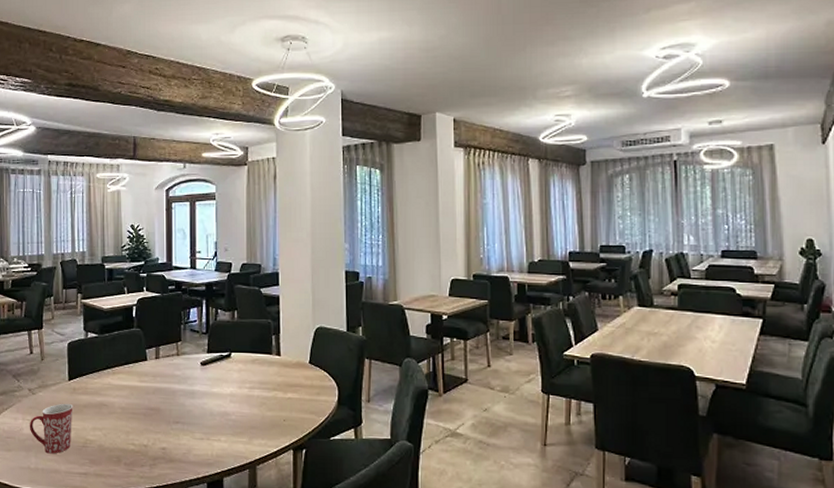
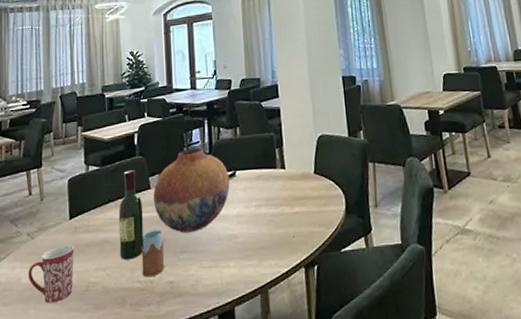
wine bottle: none [115,341,140,424] -> present [118,170,145,260]
drinking glass: none [136,399,159,442] -> present [141,230,165,278]
vase: none [149,326,225,406] -> present [153,148,230,233]

